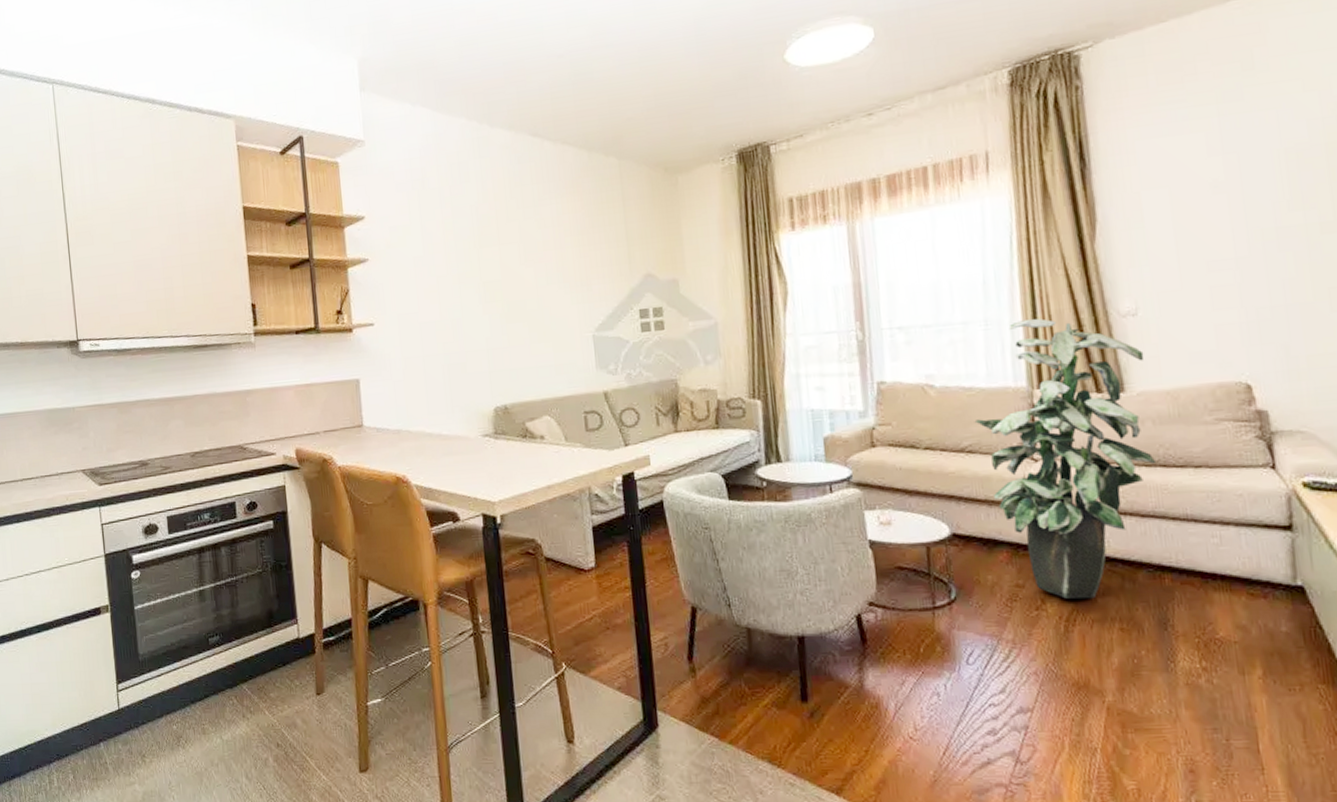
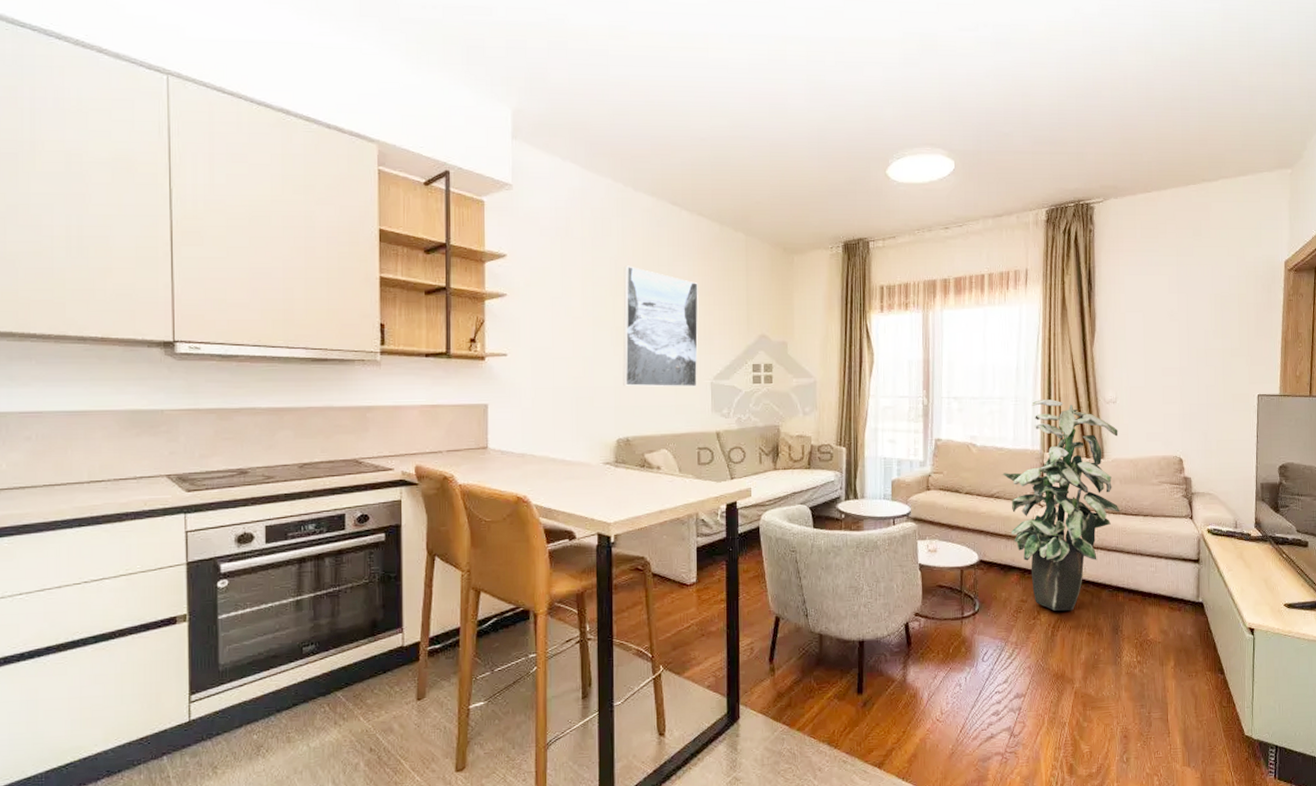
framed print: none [486,212,578,348] -> present [623,265,699,387]

